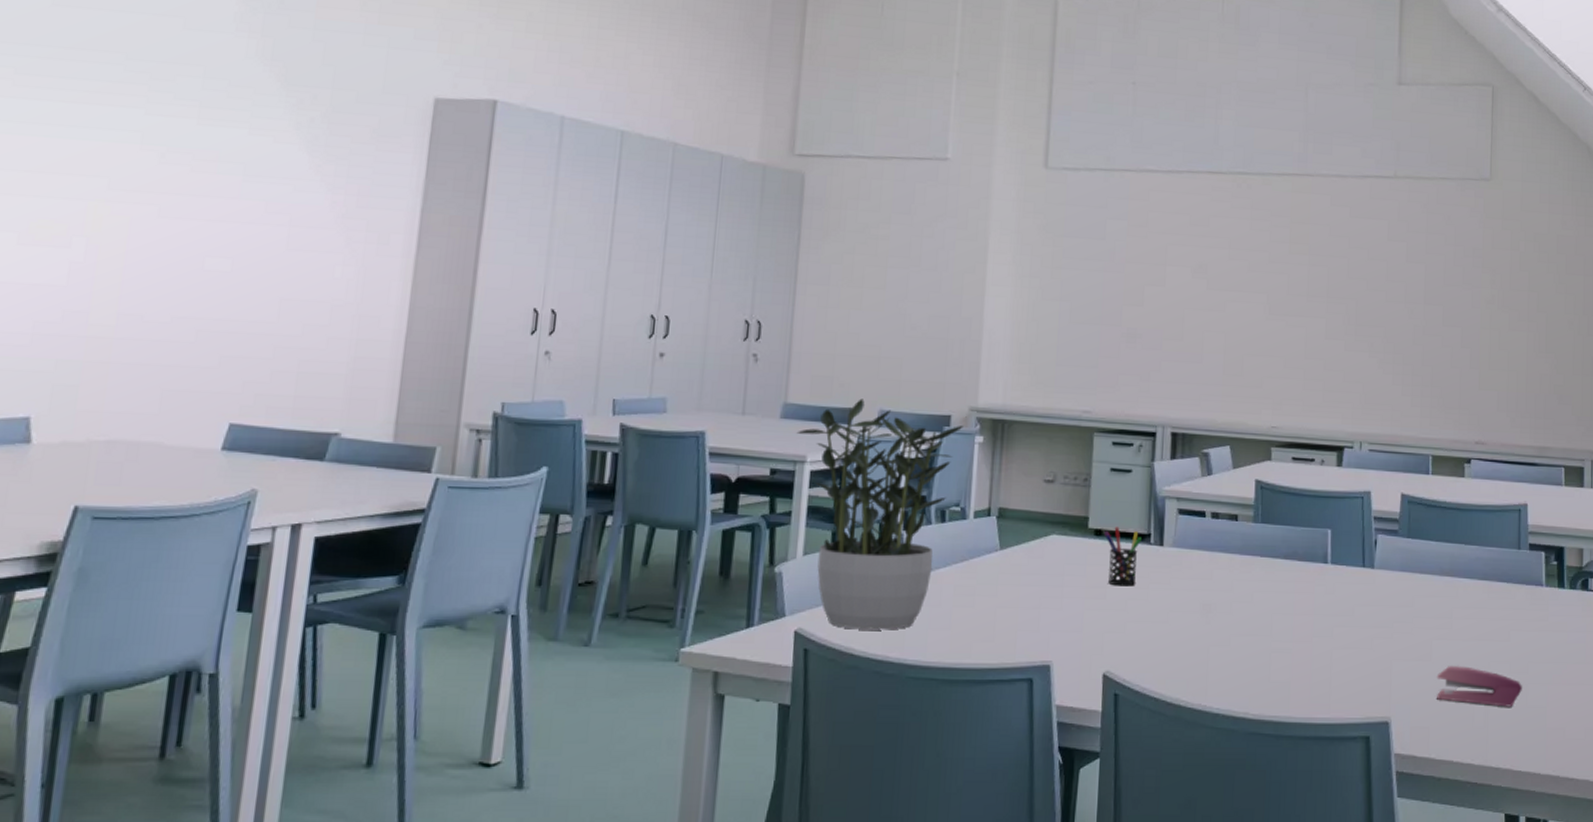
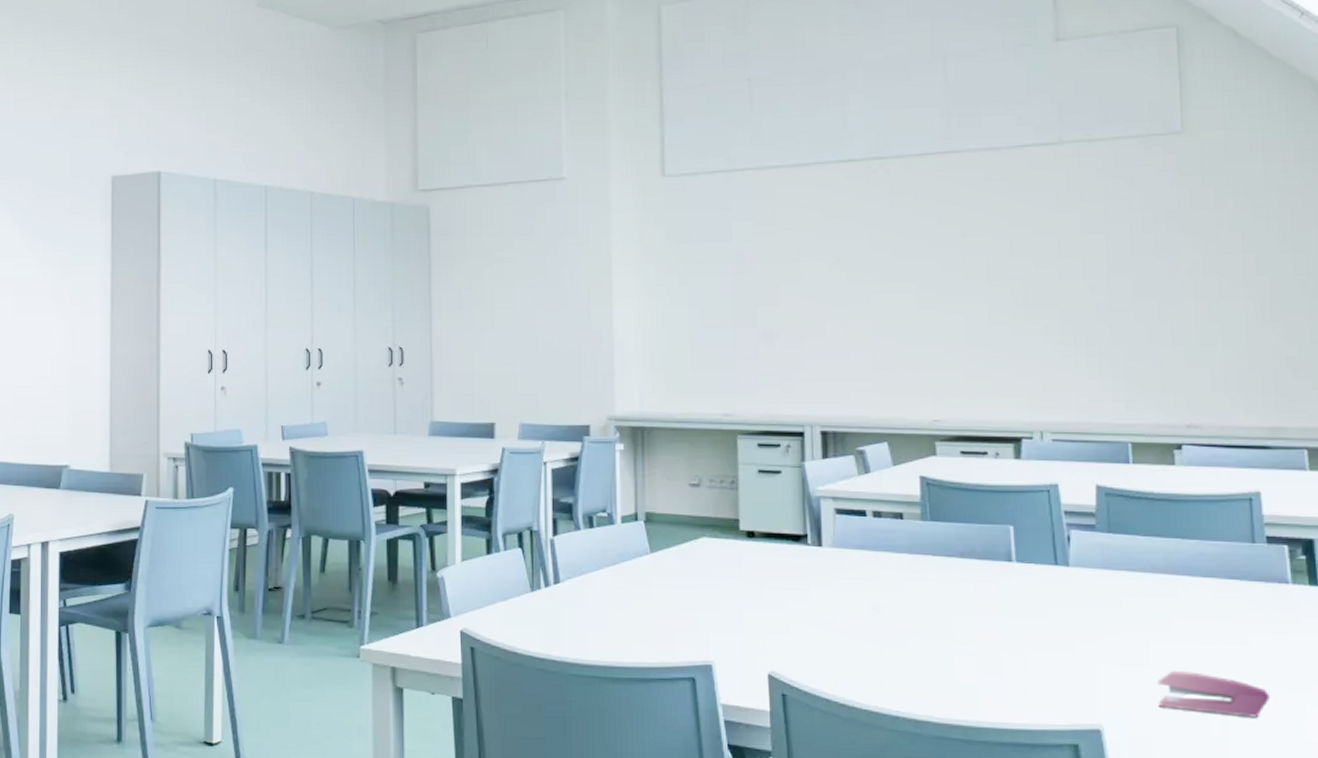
potted plant: present [796,398,963,630] -> none [445,414,603,630]
pen holder: present [1104,527,1142,587] -> none [757,528,798,588]

